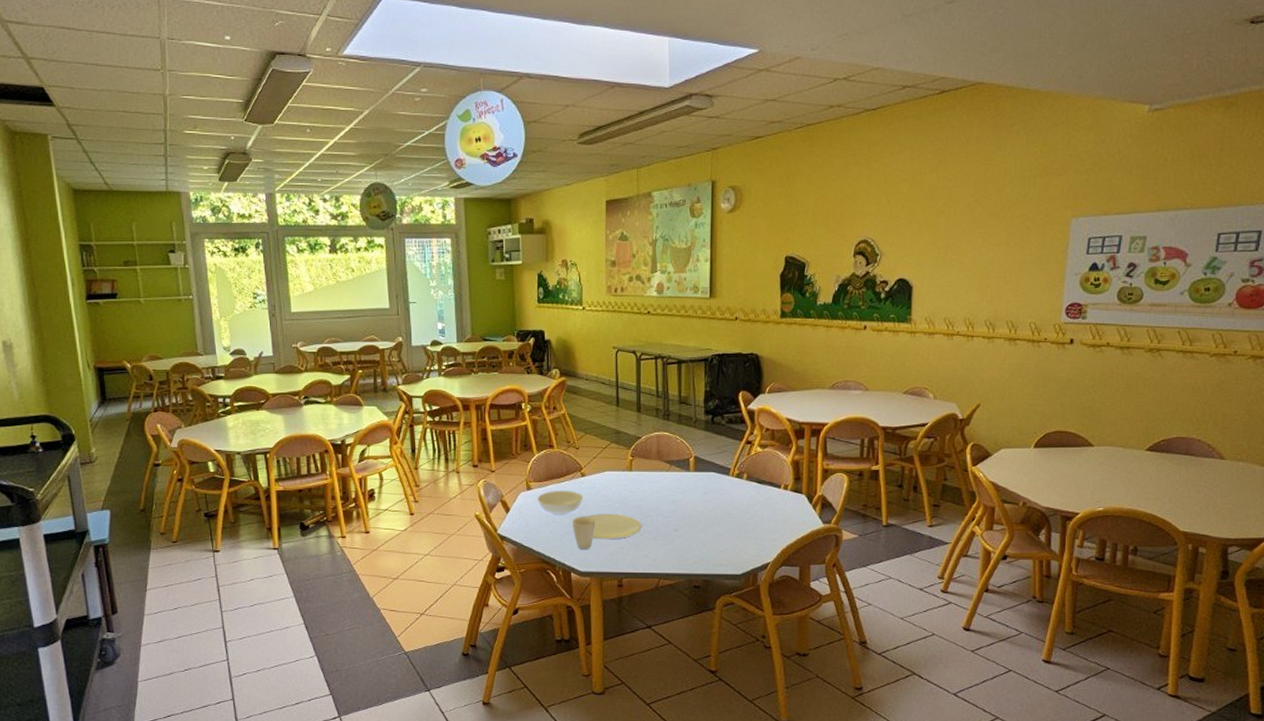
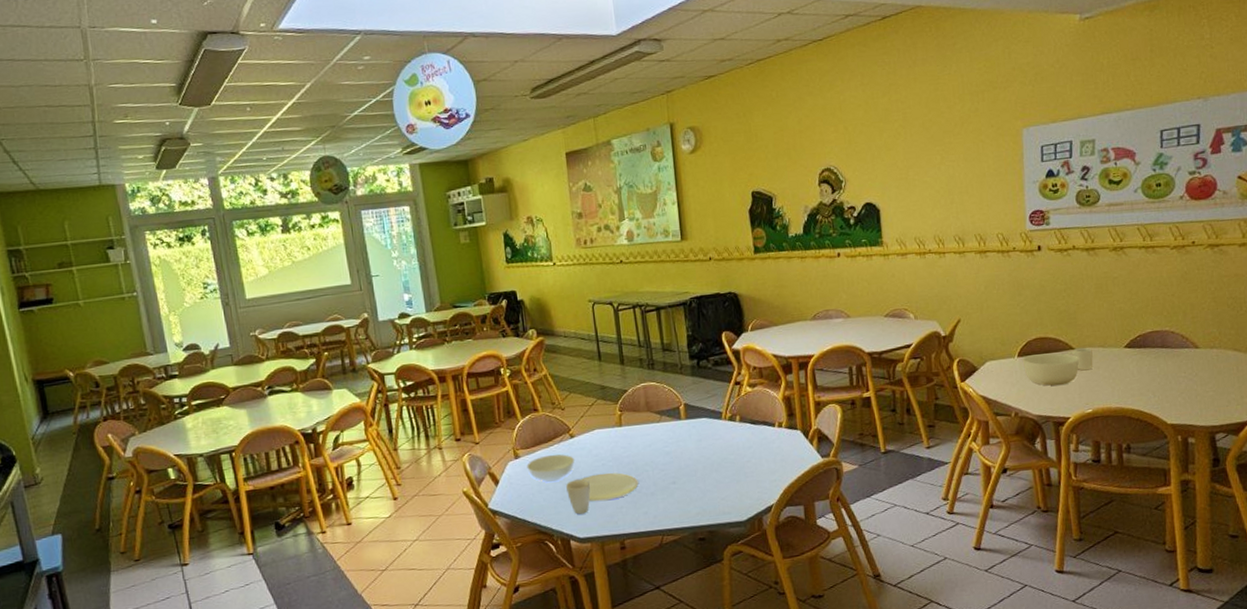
bowl: none [1038,447,1098,481] -> present [1023,353,1080,386]
cup: none [1084,445,1112,469] -> present [1066,347,1094,371]

